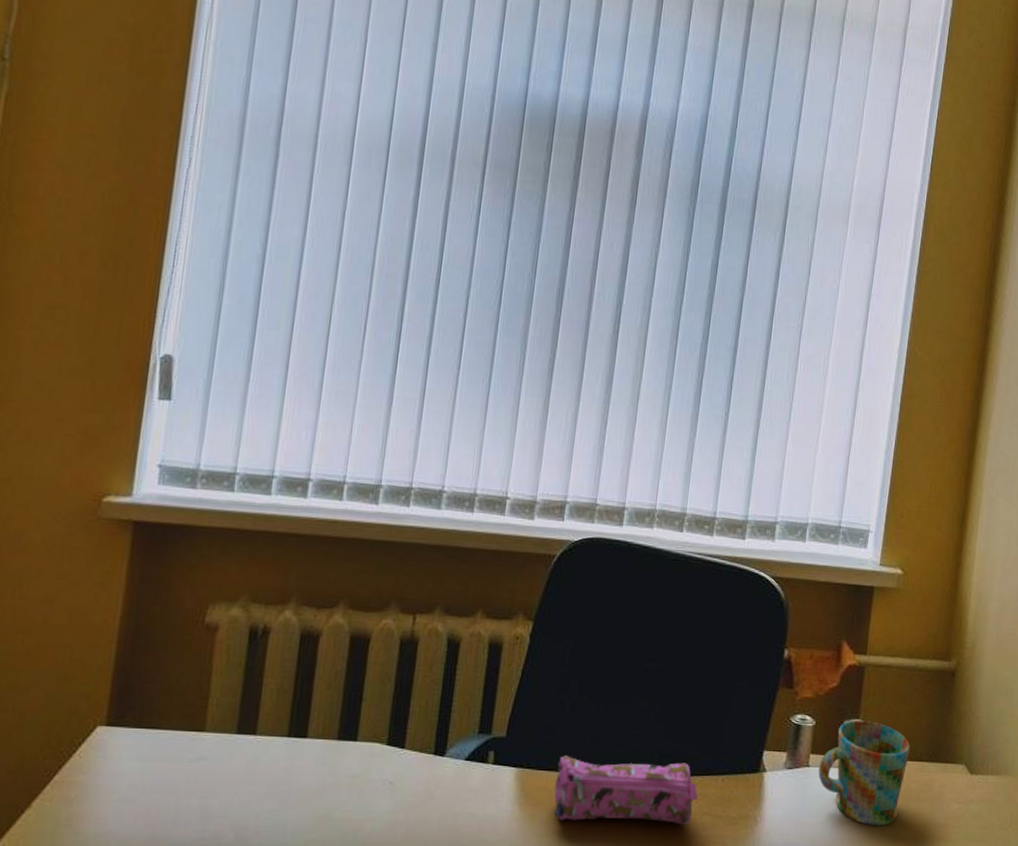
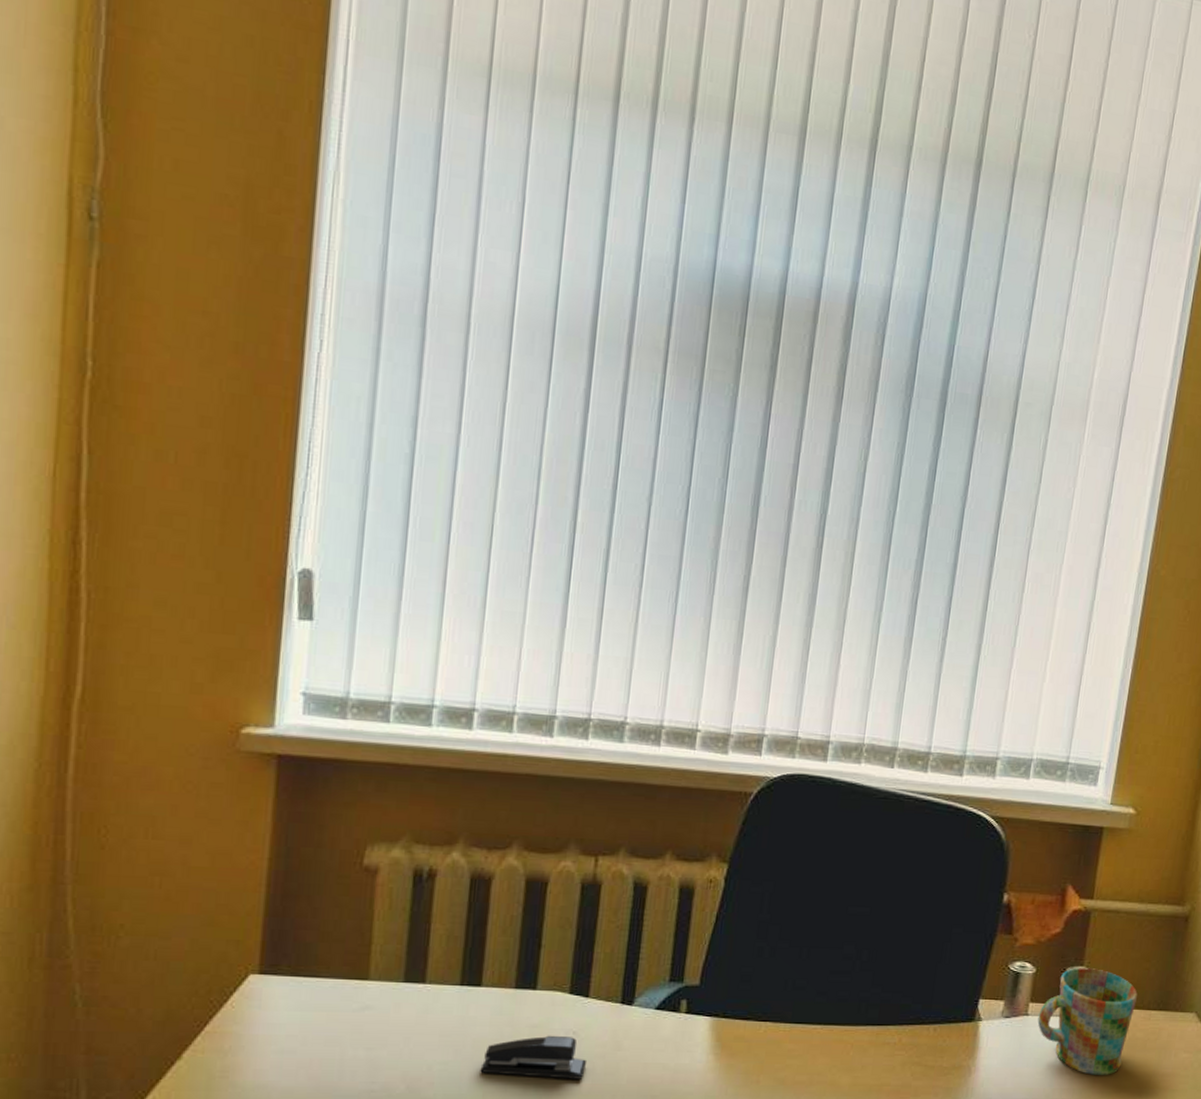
stapler: none [303,785,402,828] -> present [480,1035,587,1079]
pencil case: present [554,755,699,825] -> none [752,1004,908,1075]

